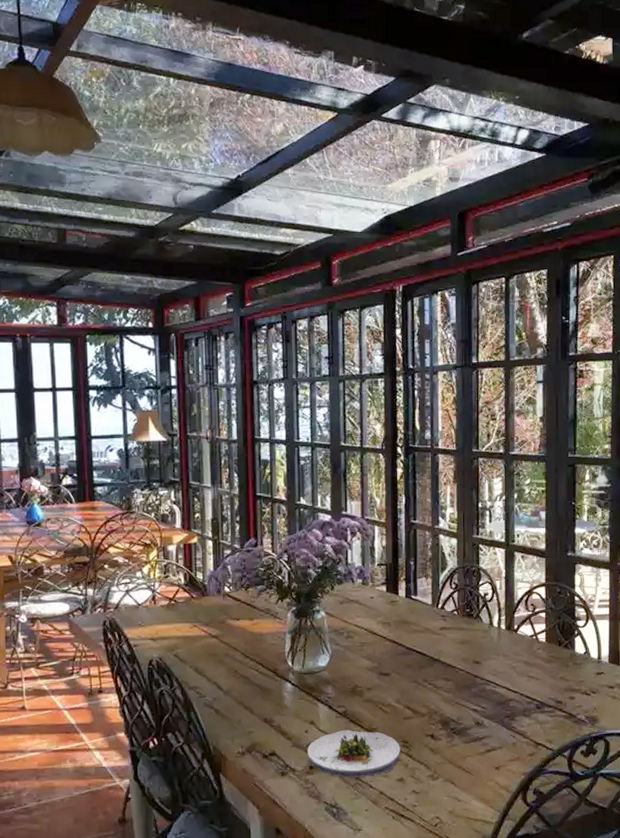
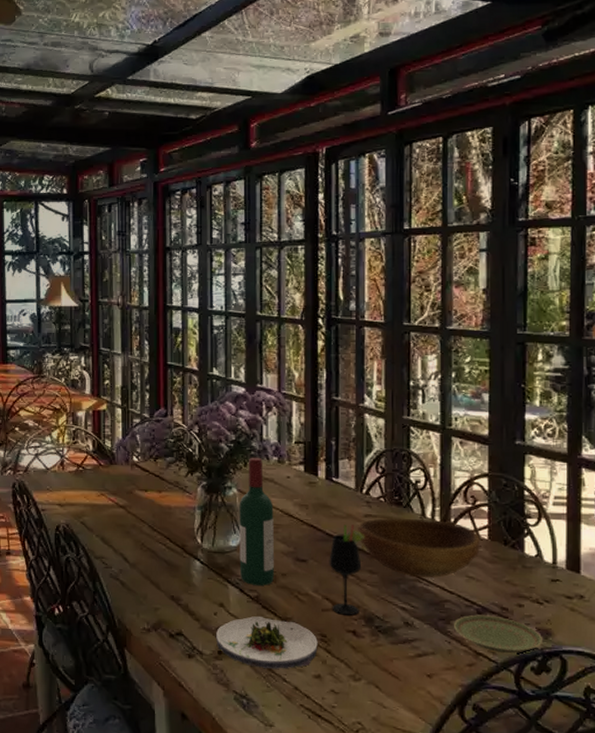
wine bottle: none [327,580,360,701] -> present [239,457,274,585]
wine glass: none [409,637,440,720] -> present [329,524,364,614]
bowl: none [433,628,540,682] -> present [357,518,481,578]
plate: none [517,709,591,742] -> present [453,614,544,654]

